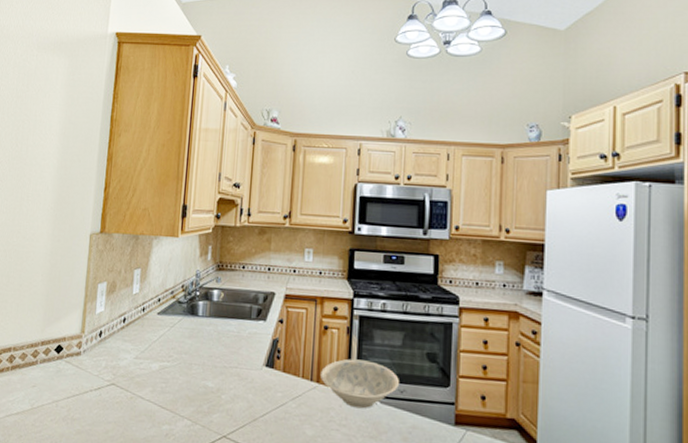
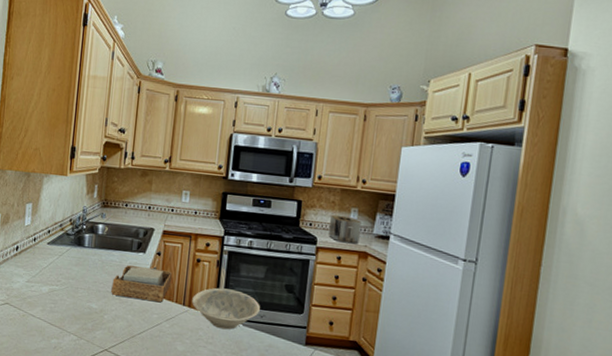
napkin holder: none [229,335,298,379] -> present [111,265,173,303]
toaster: none [472,270,508,303] -> present [329,215,361,244]

